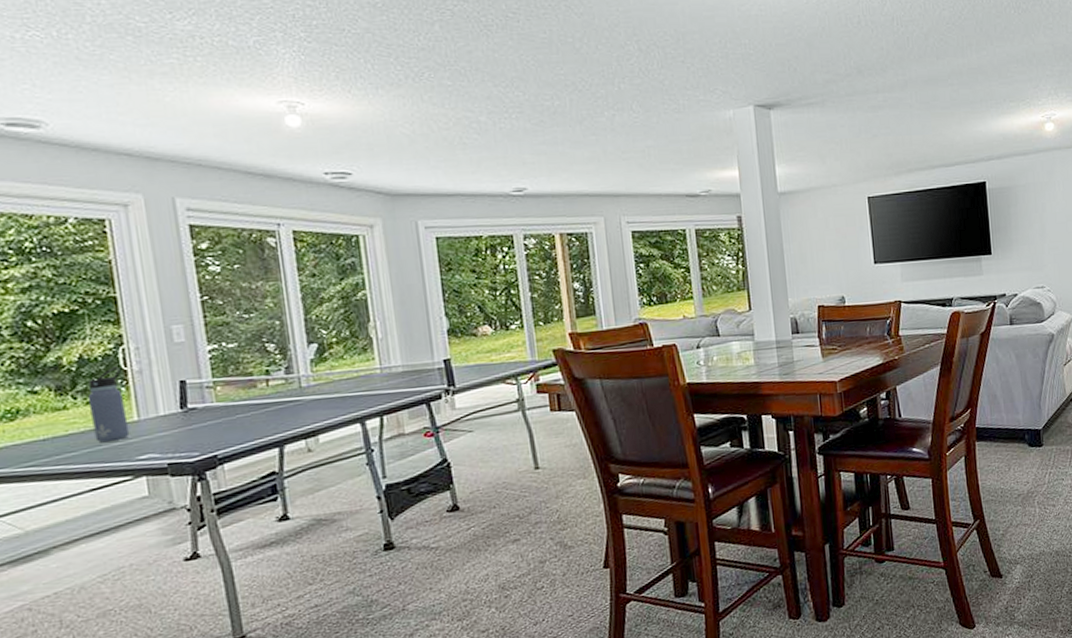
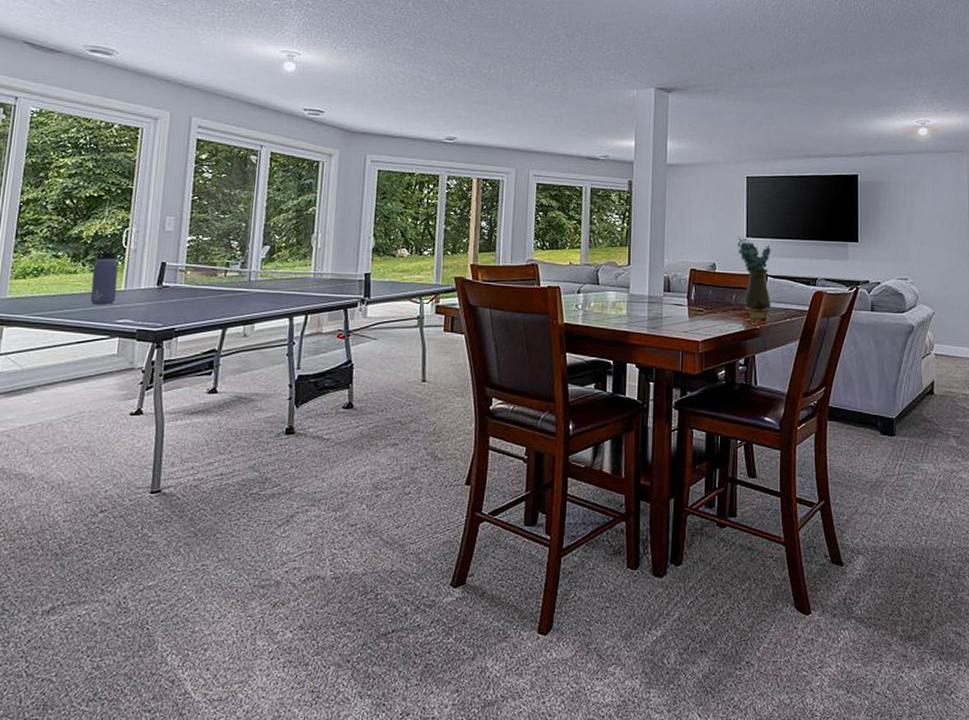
vase: none [865,264,908,351] -> present [738,237,771,319]

